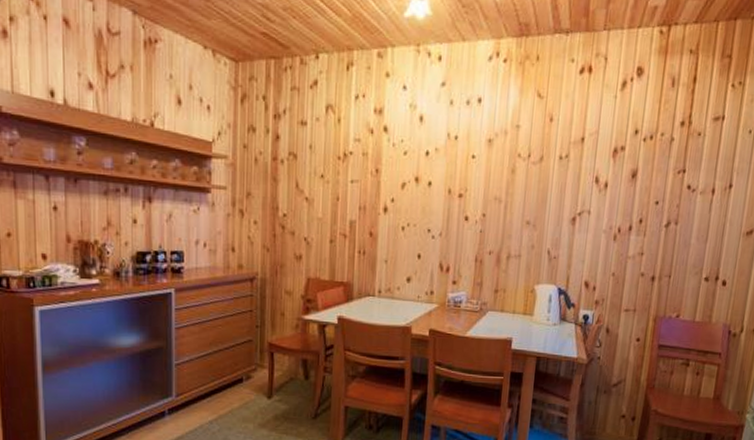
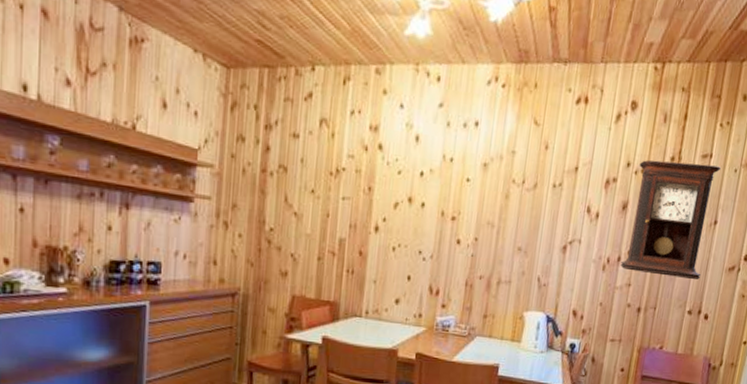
pendulum clock: none [632,125,734,246] -> present [620,160,721,280]

